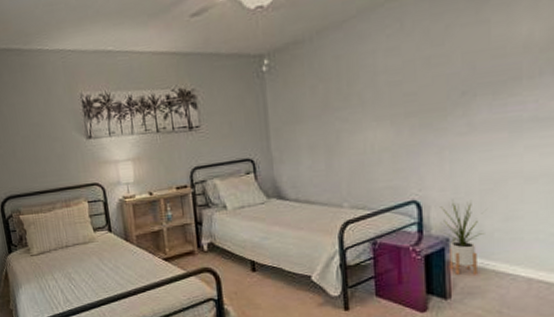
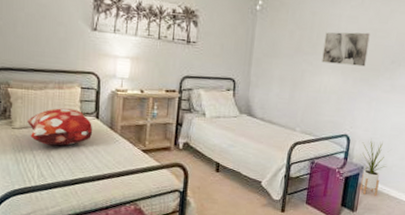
decorative pillow: none [43,226,108,268] -> present [27,108,93,146]
wall art: none [358,63,423,116] -> present [321,32,370,67]

